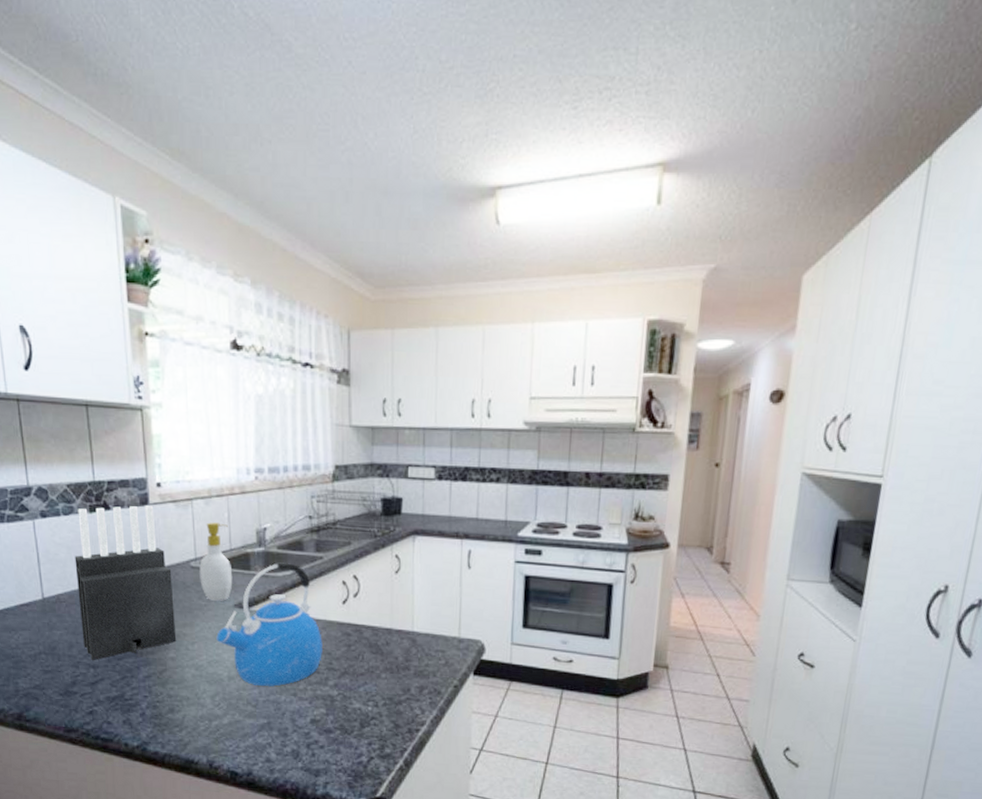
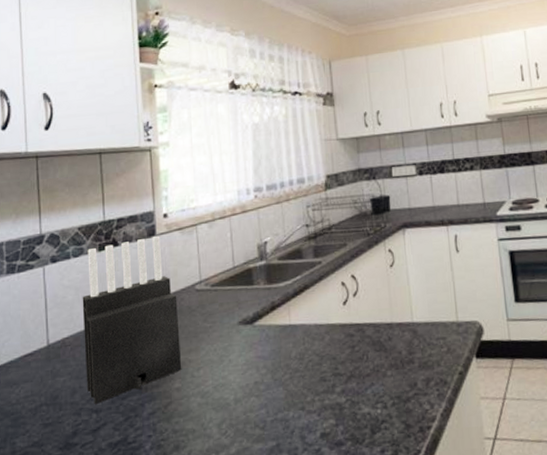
soap bottle: present [199,522,233,602] -> none [204,243,237,322]
kettle: present [216,561,322,687] -> none [222,271,328,405]

